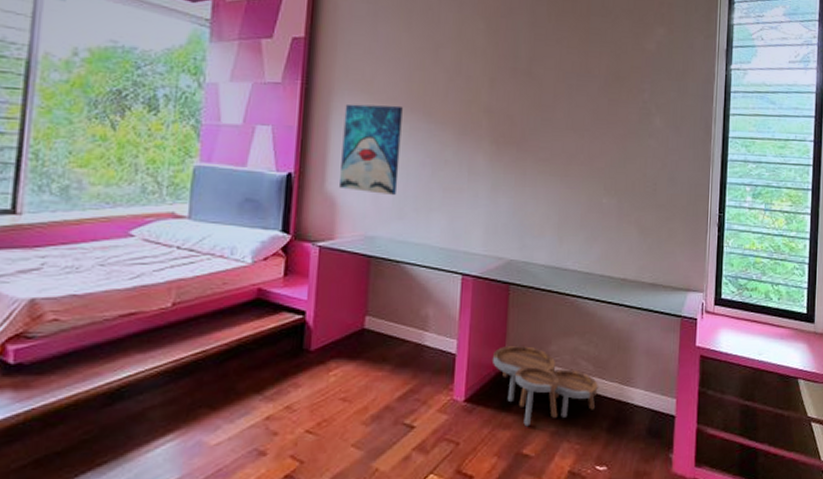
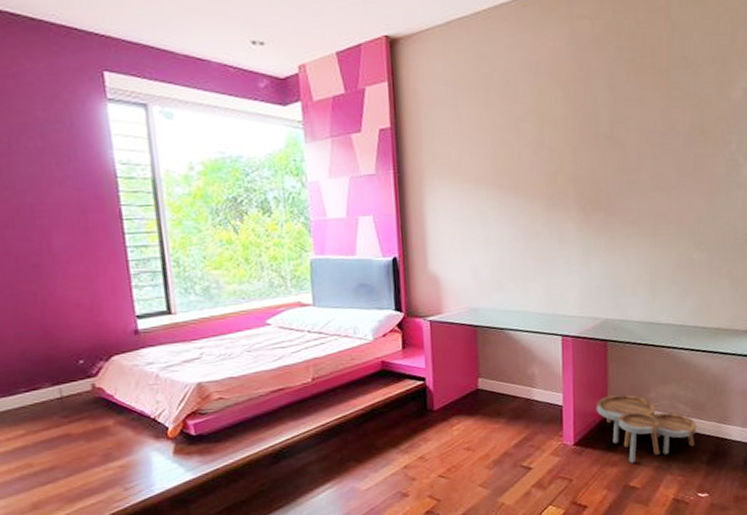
wall art: present [340,103,403,196] -> none [436,184,494,270]

